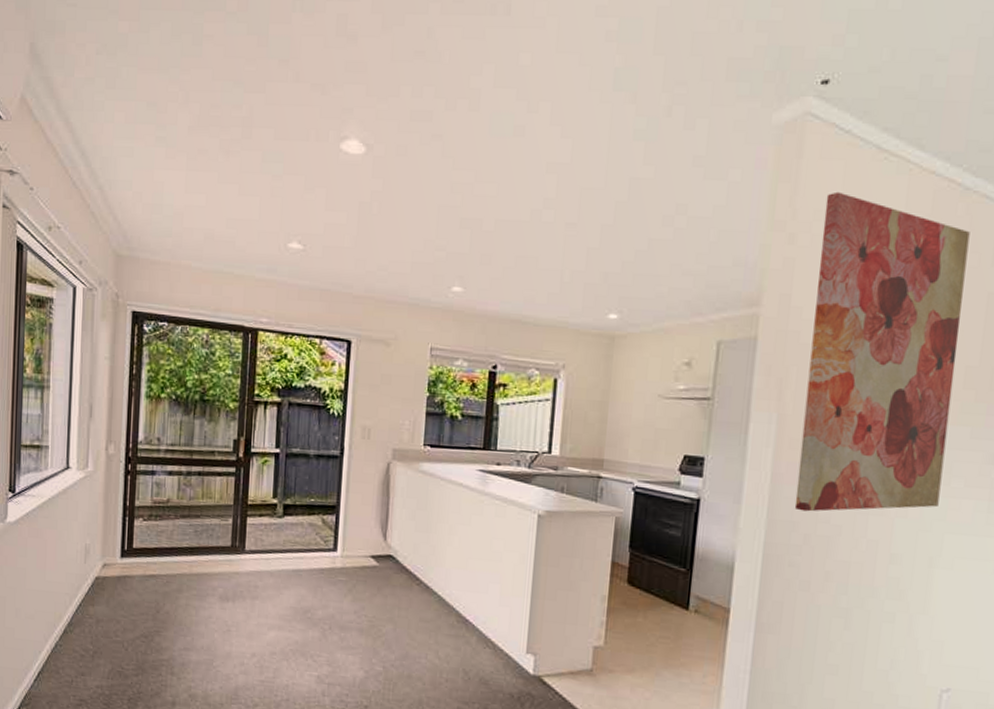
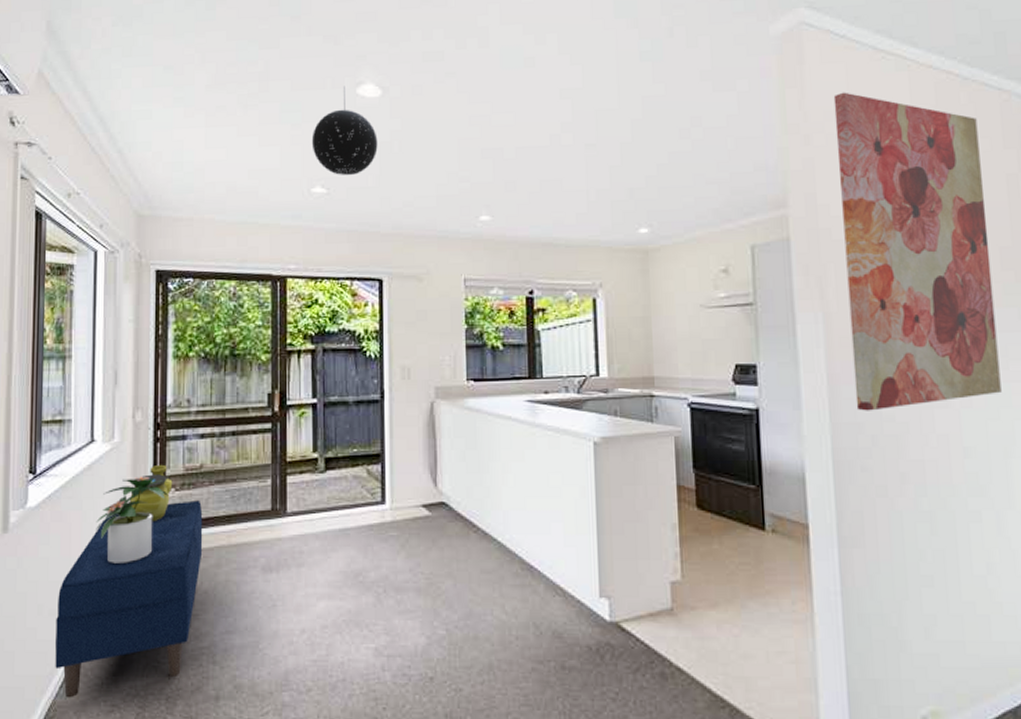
bench: none [30,530,168,690] -> present [55,500,203,698]
potted plant: none [69,504,137,581] -> present [96,476,169,563]
decorative vase: none [100,495,141,547] -> present [129,464,173,522]
pendant light: none [291,139,358,233] -> present [311,86,378,175]

